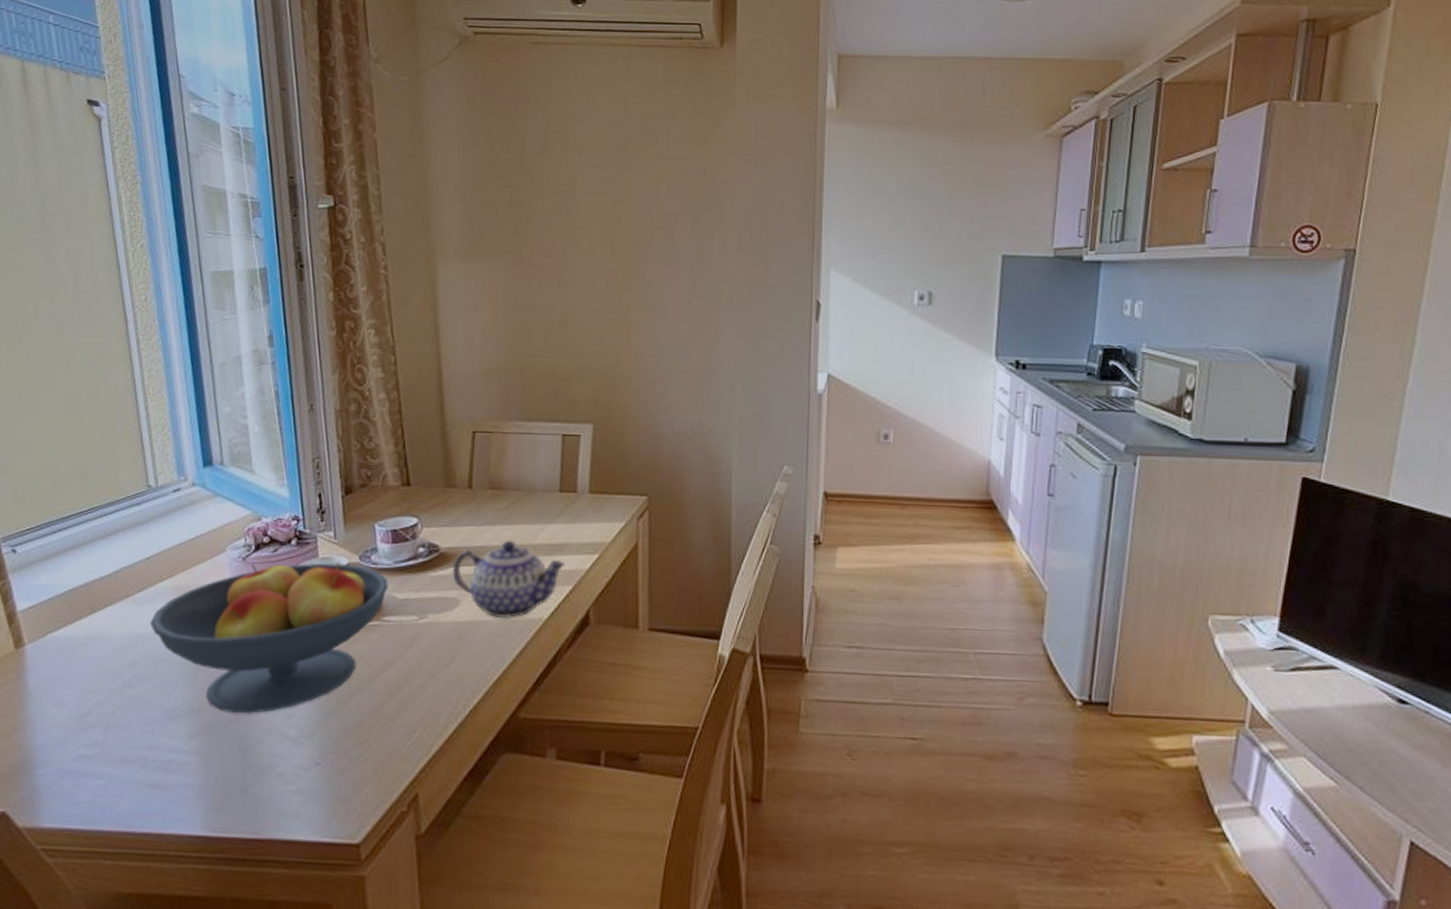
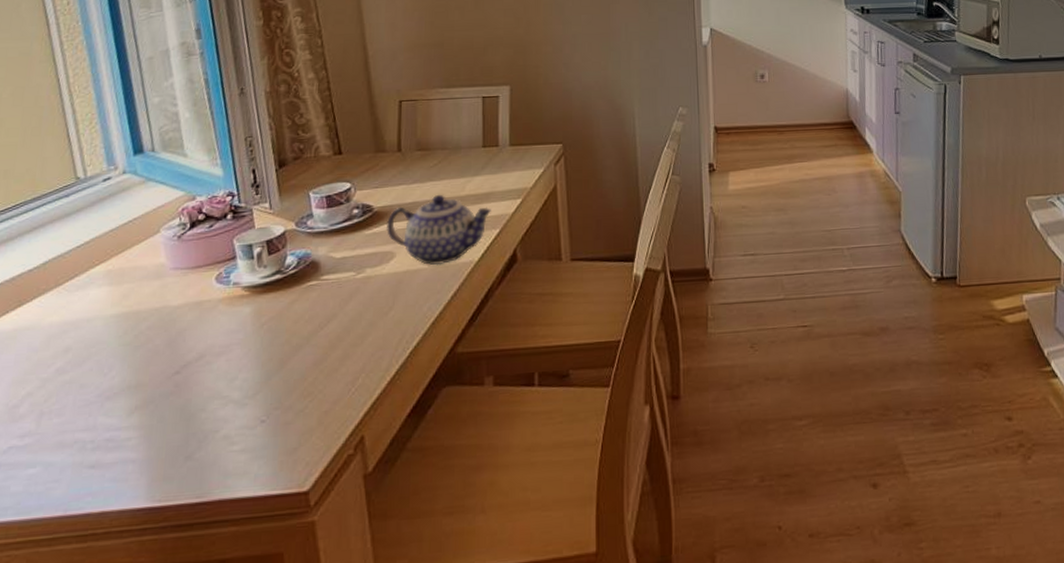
fruit bowl: present [149,561,389,713] -> none [82,229,325,384]

